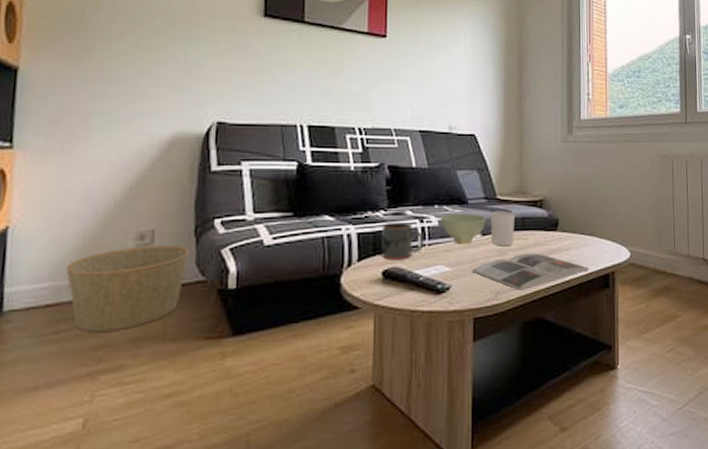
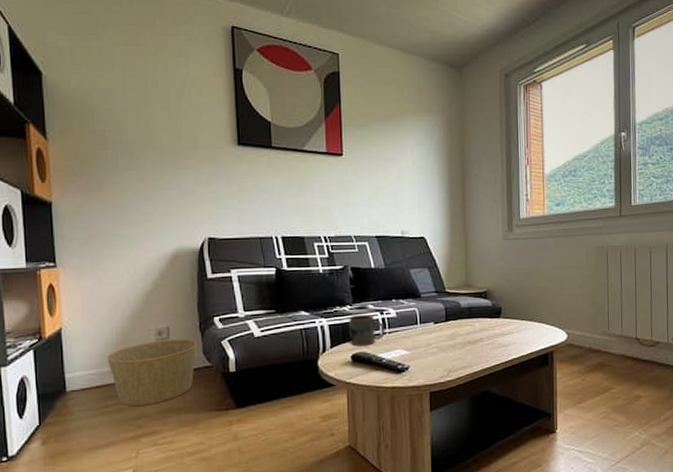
bowl: present [440,213,487,243] -> none [398,305,438,331]
magazine: present [472,252,590,290] -> none [427,337,531,369]
candle holder: present [490,211,516,247] -> none [441,302,463,333]

